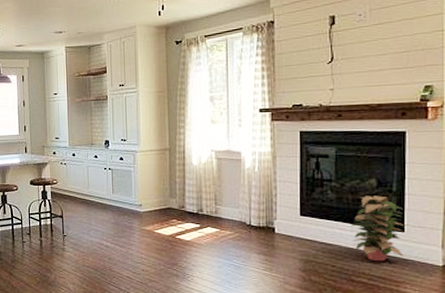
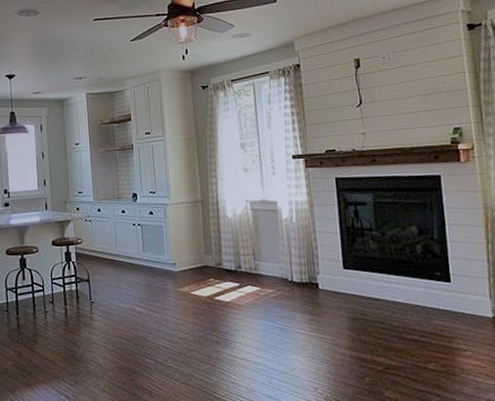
decorative plant: present [350,196,406,262] -> none [395,244,453,316]

